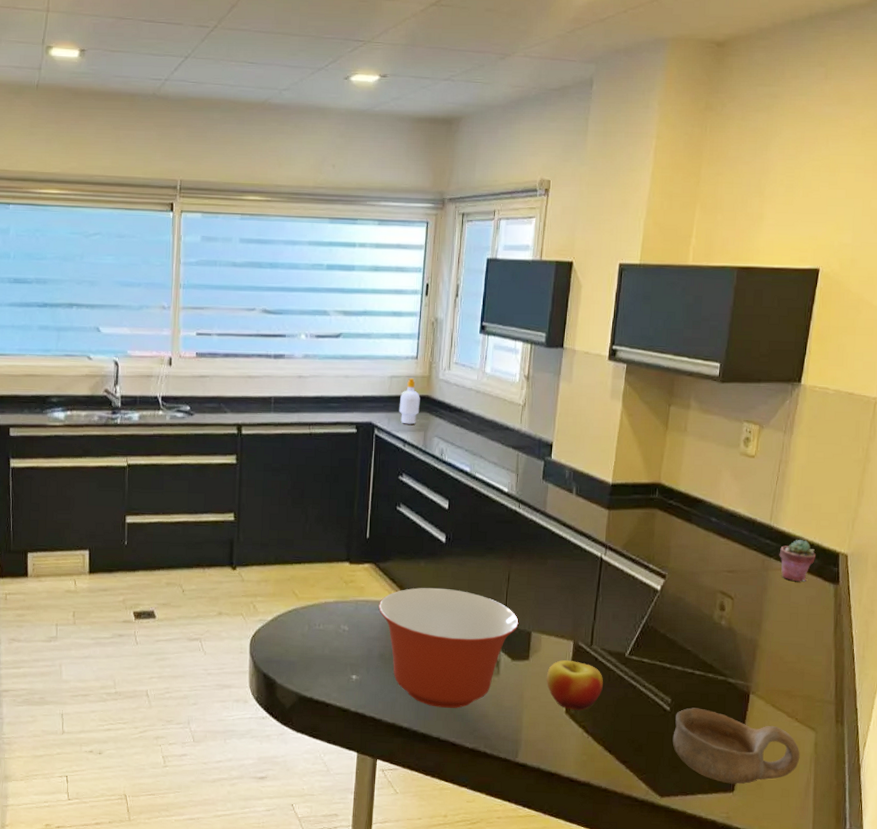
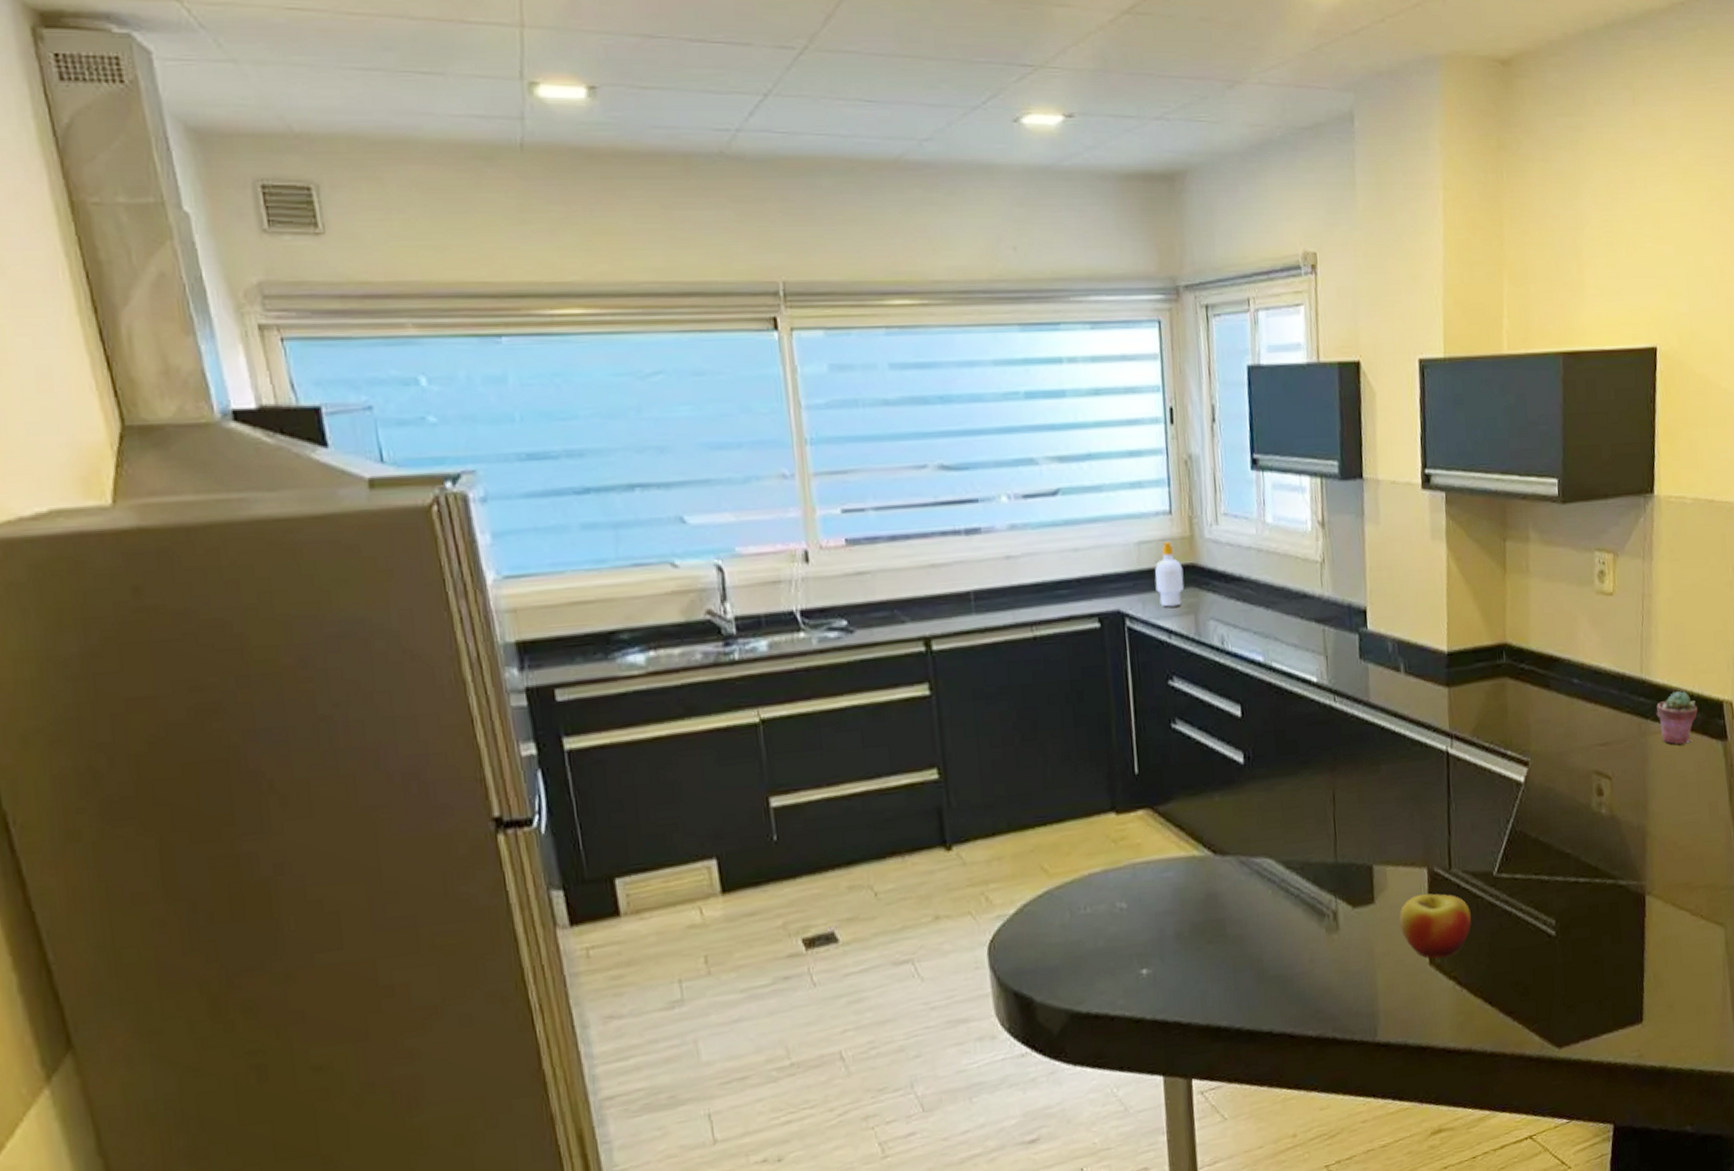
mixing bowl: present [378,588,519,708] -> none [1165,825,1355,991]
bowl: present [672,707,800,785] -> none [1563,924,1712,1014]

